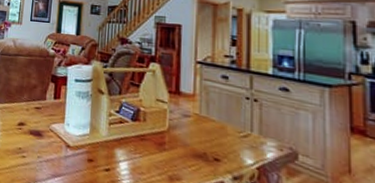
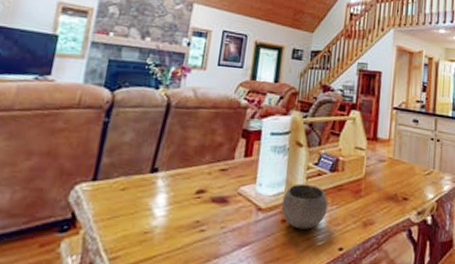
bowl: none [87,128,131,173] -> present [281,183,328,230]

